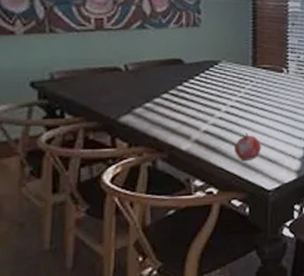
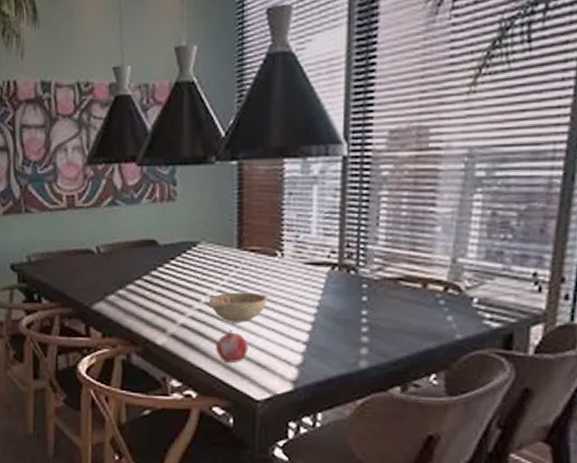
decorative bowl: none [227,101,278,127] -> present [207,292,269,323]

